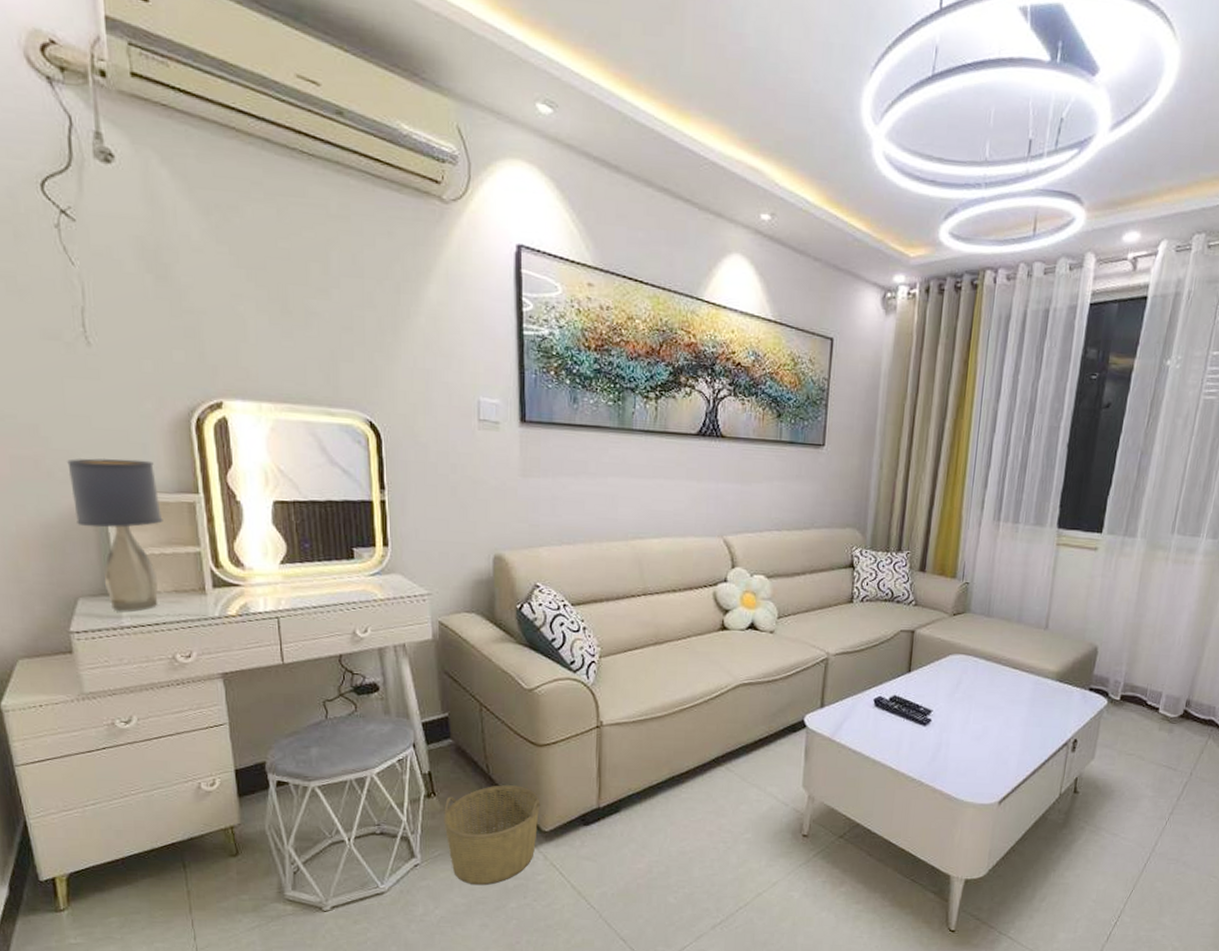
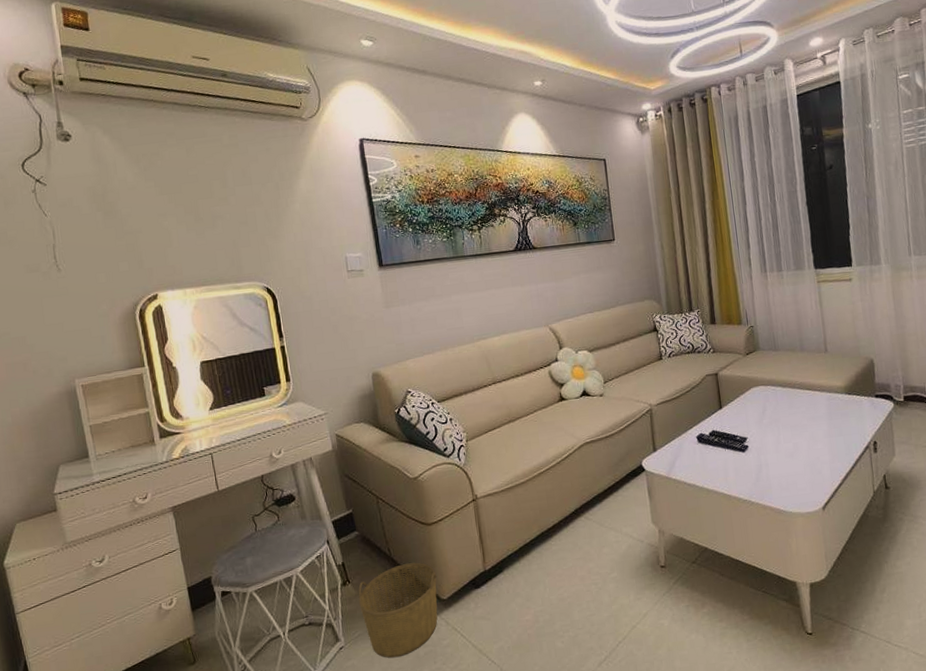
table lamp: present [67,458,163,612] -> none [47,348,120,471]

